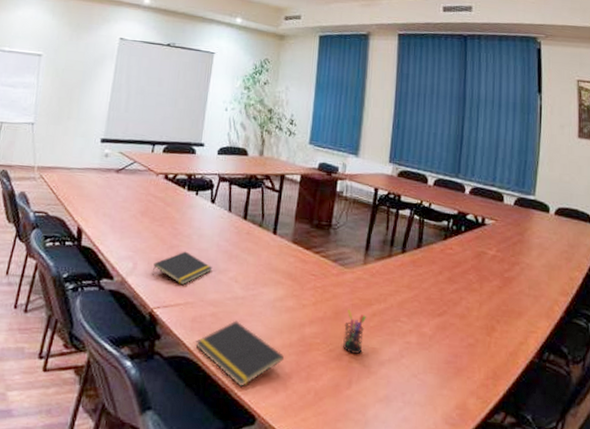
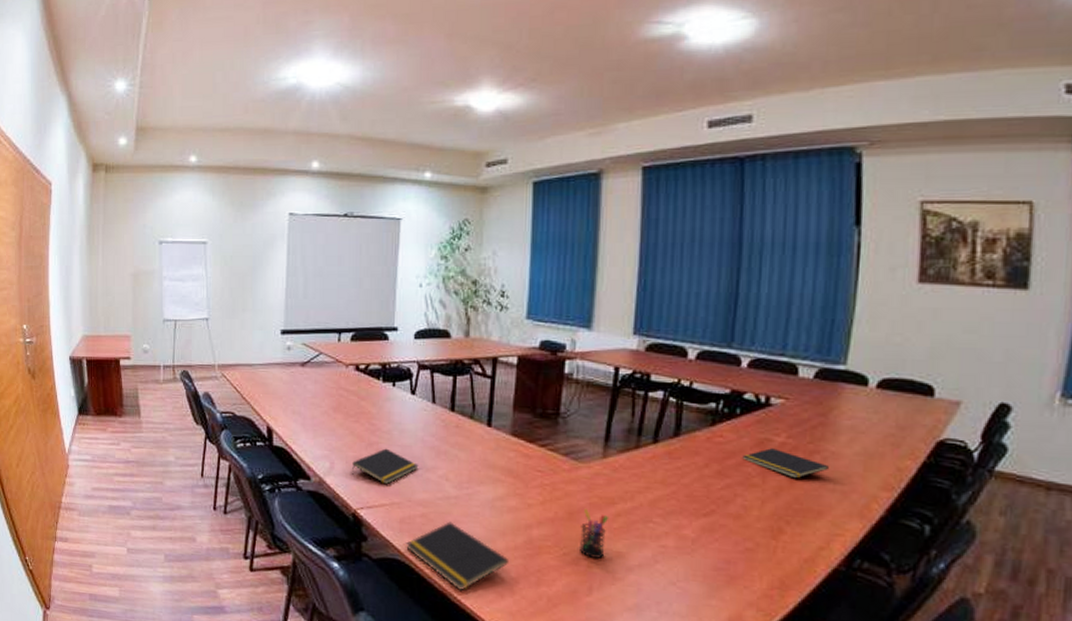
notepad: none [466,259,525,285] -> present [742,448,829,479]

